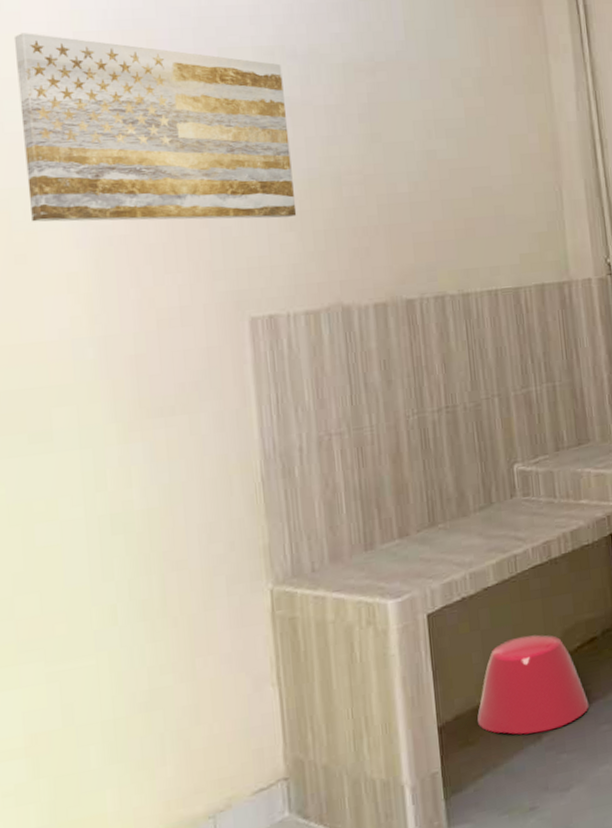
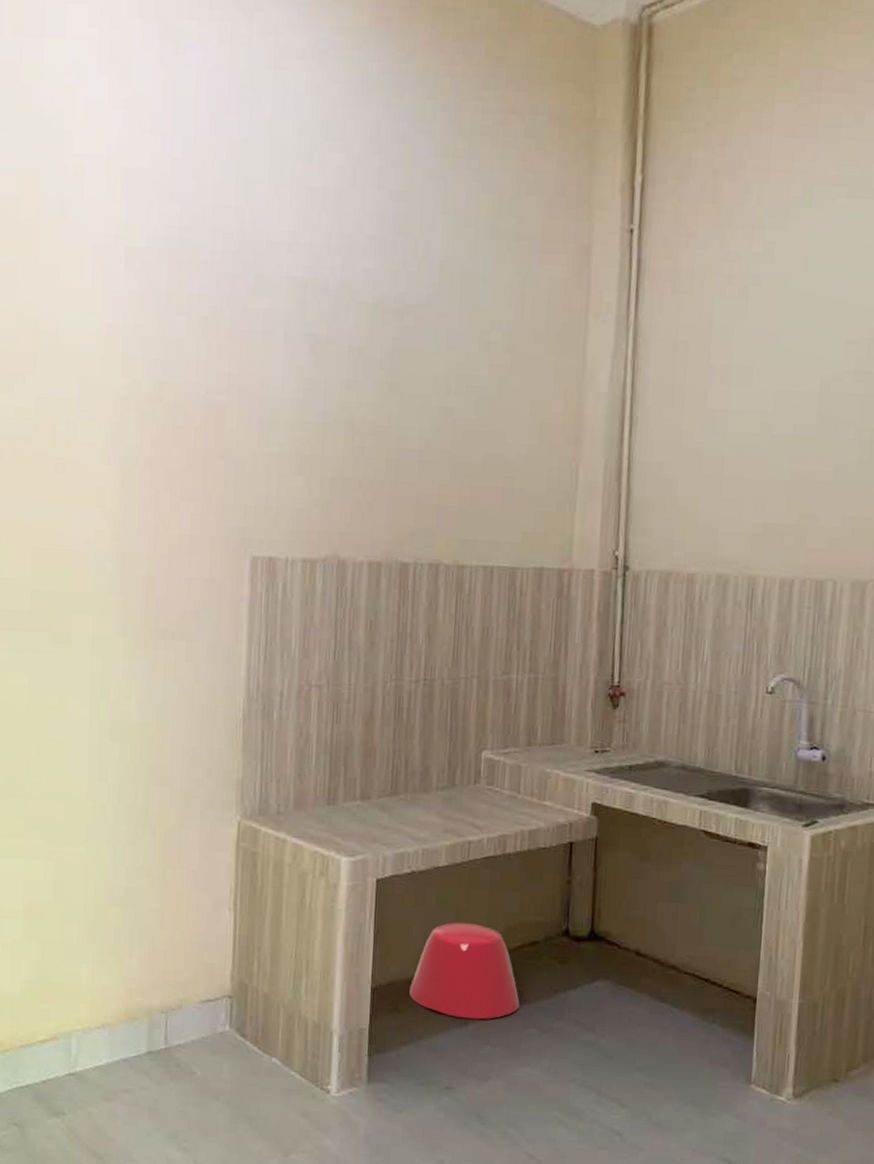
wall art: present [13,33,297,222] -> none [72,244,312,461]

